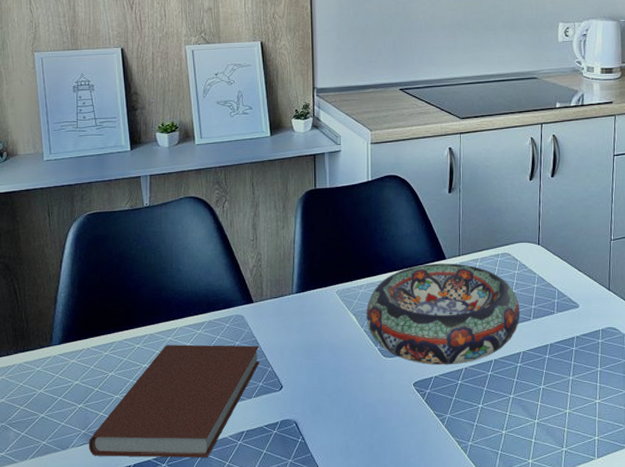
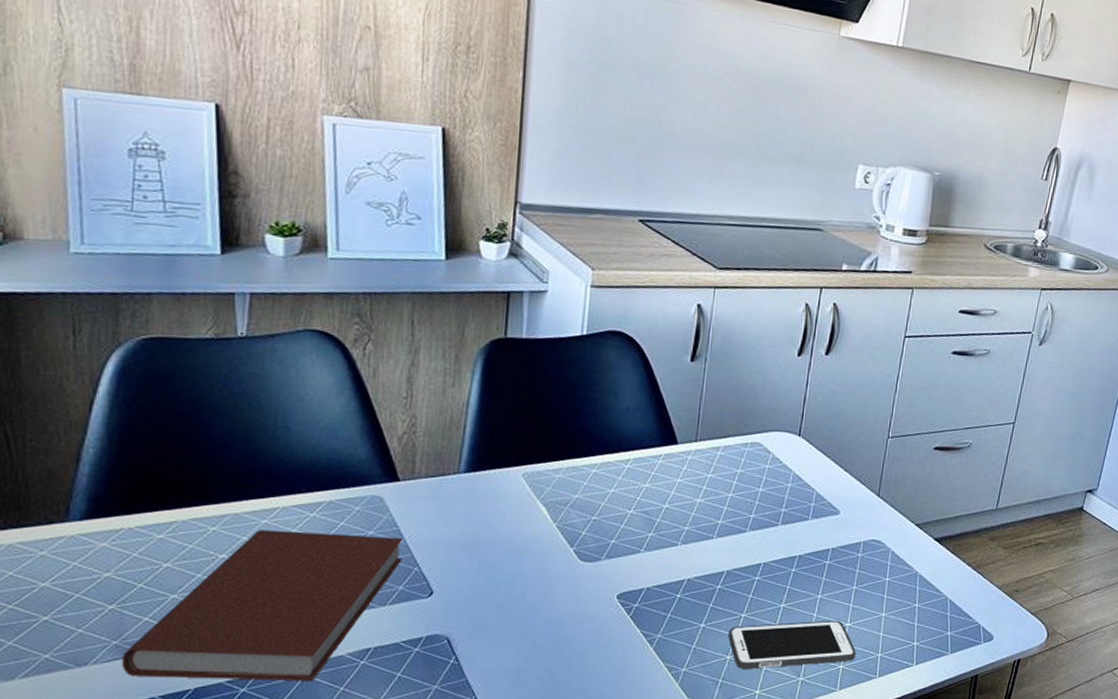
decorative bowl: present [366,263,520,365] -> none [561,448,767,575]
cell phone: none [502,397,607,441] -> present [728,620,856,669]

